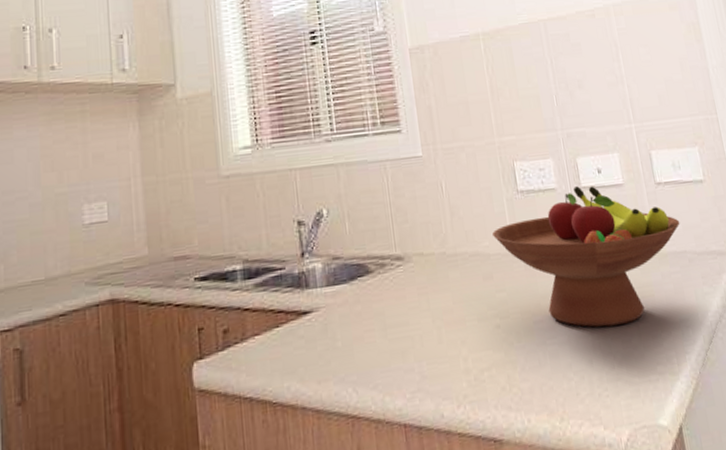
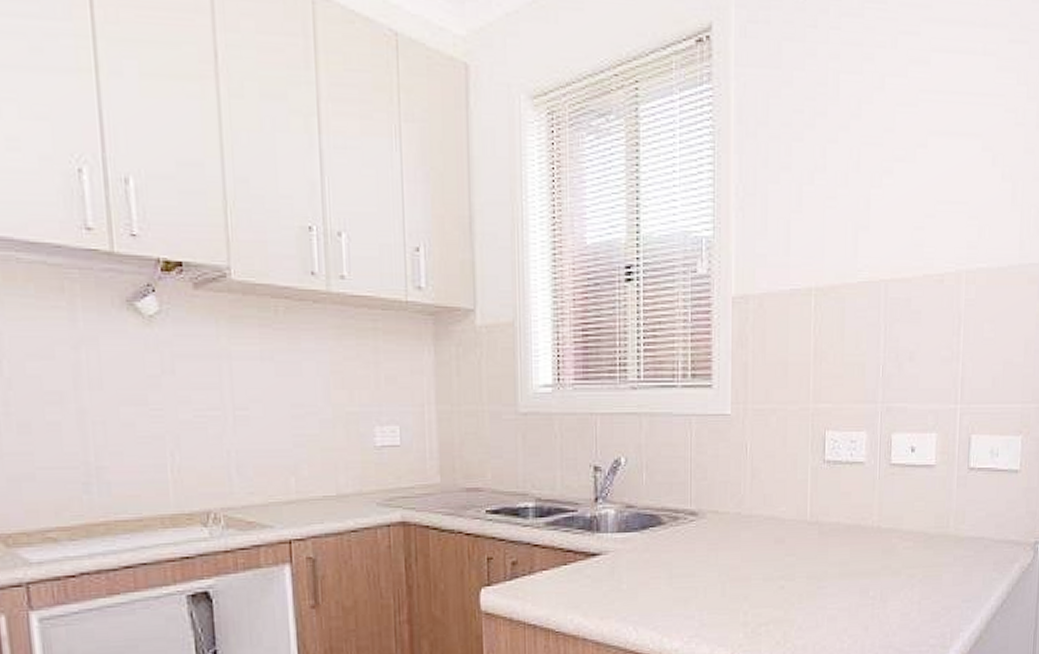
fruit bowl: present [492,186,680,327] -> none [791,463,985,599]

